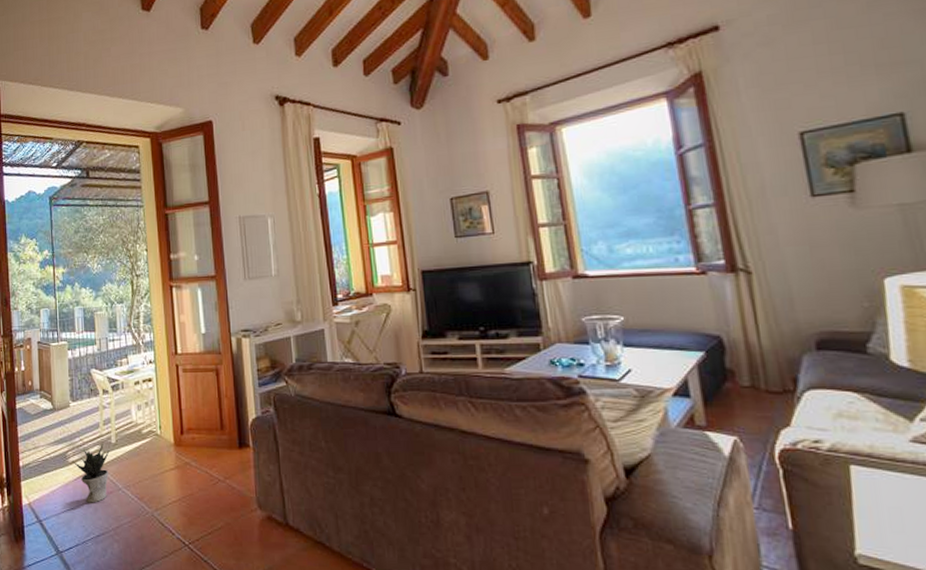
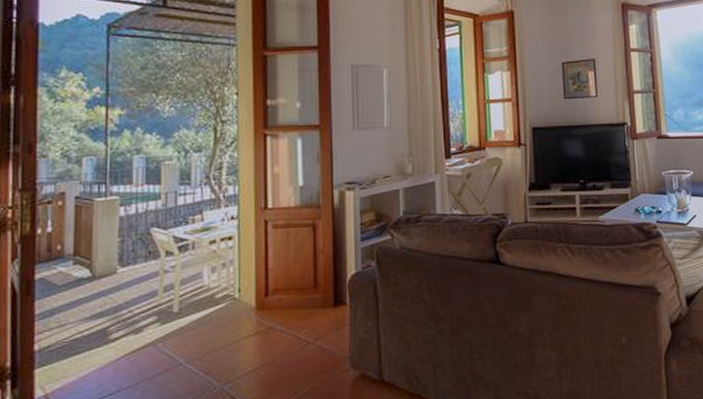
potted plant: present [73,444,110,503] -> none [116,314,170,386]

